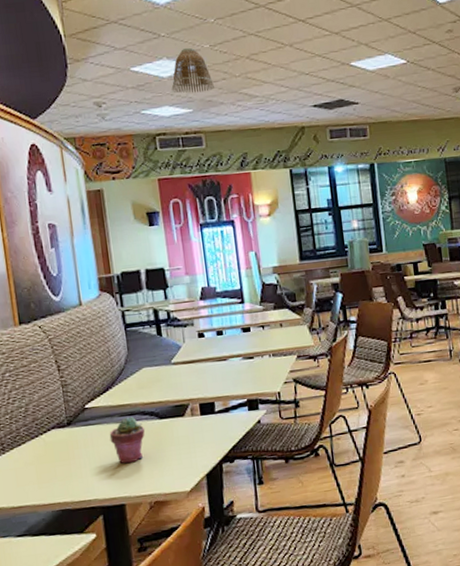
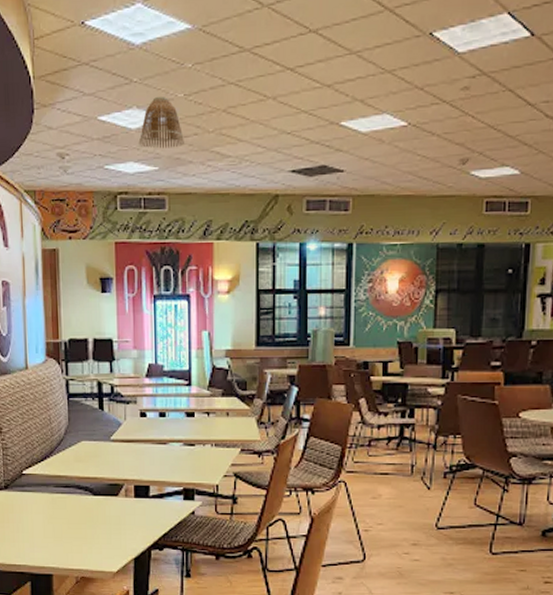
potted succulent: present [109,416,146,464] -> none [43,489,79,535]

